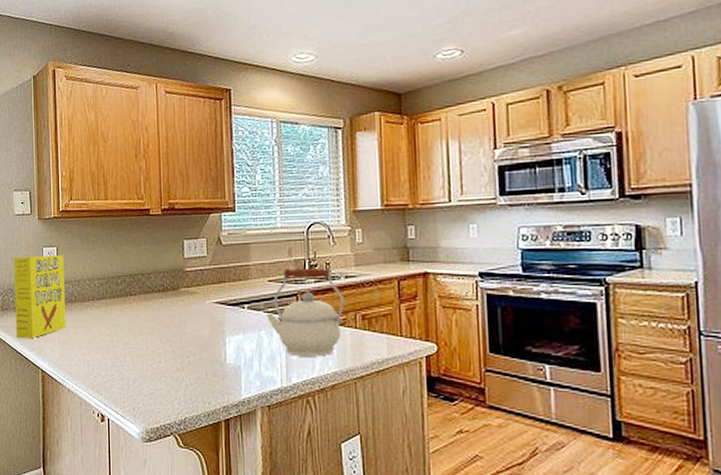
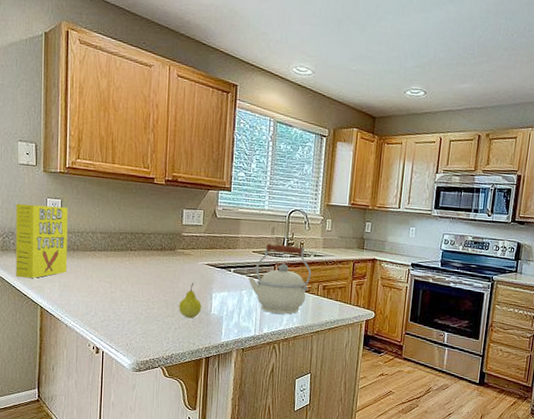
fruit: none [188,327,214,371] -> present [179,283,202,319]

